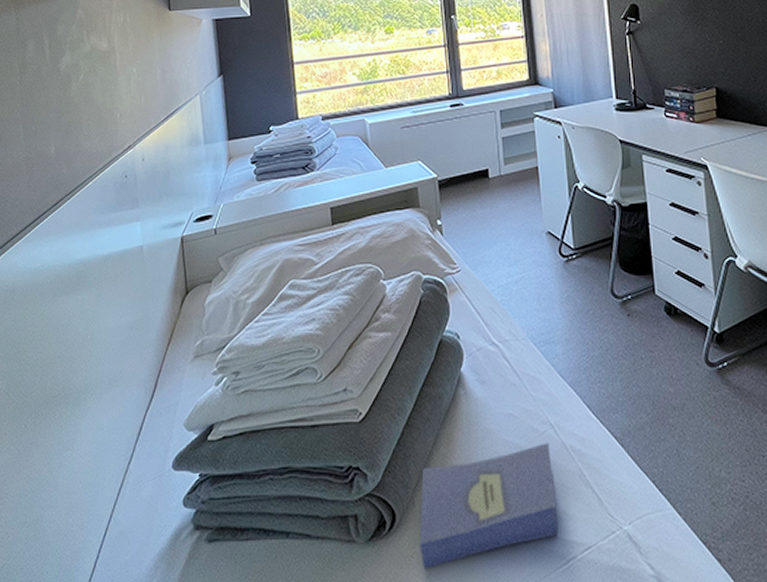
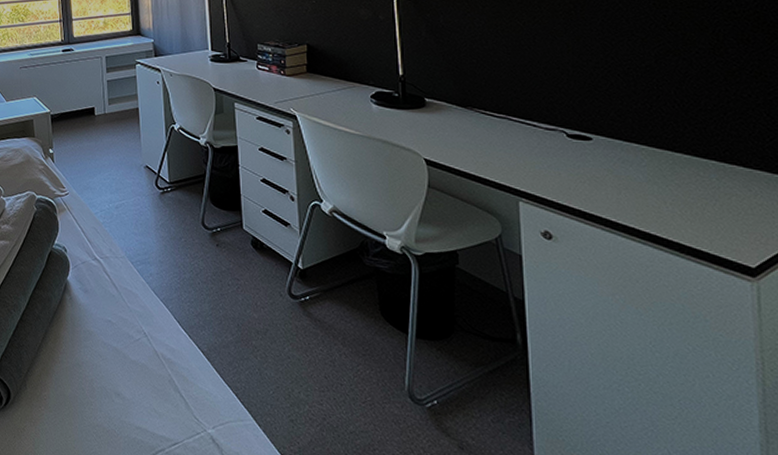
hardcover book: present [420,442,559,570] -> none [30,348,149,442]

